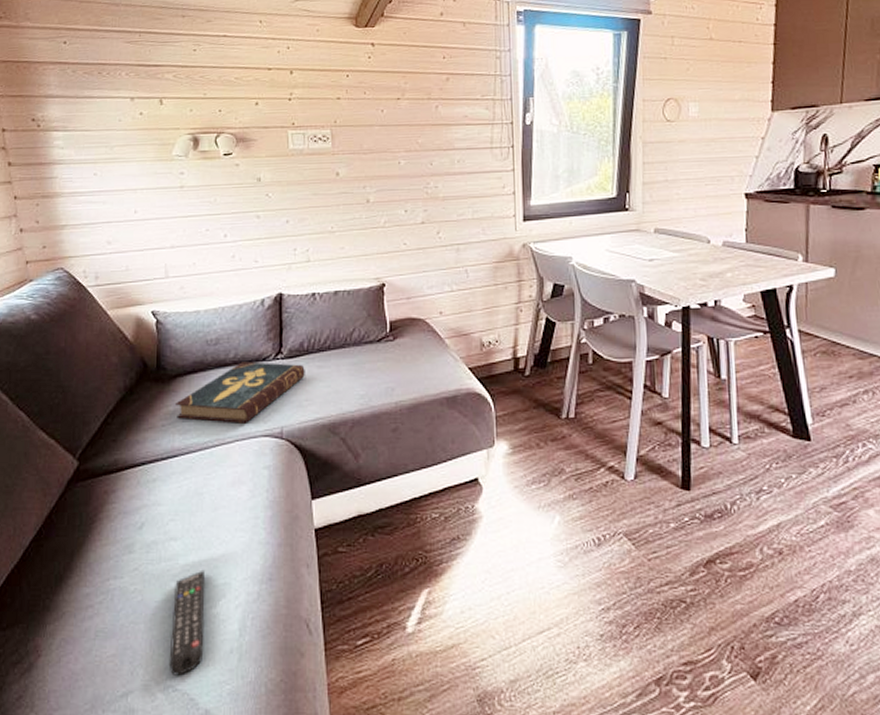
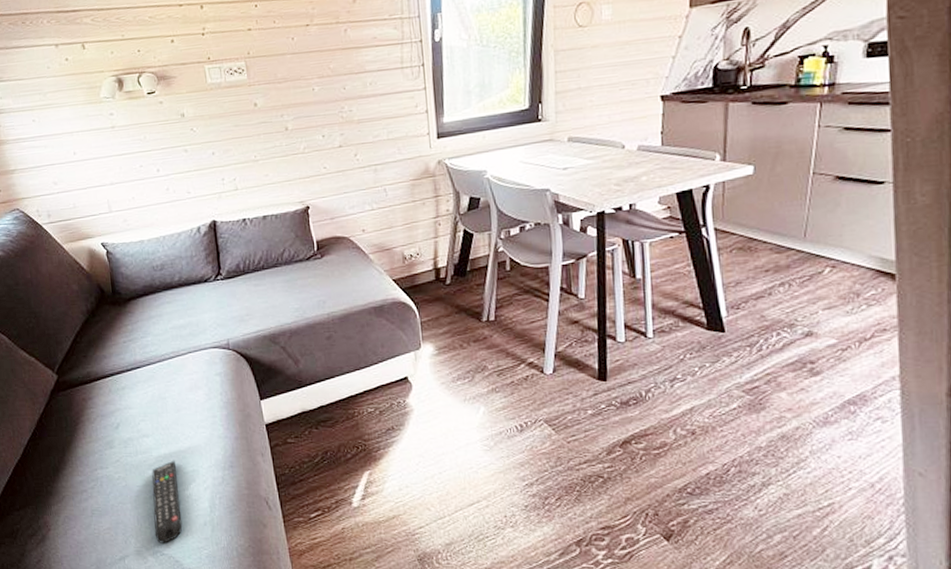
book: present [174,362,305,423] -> none [132,283,244,338]

